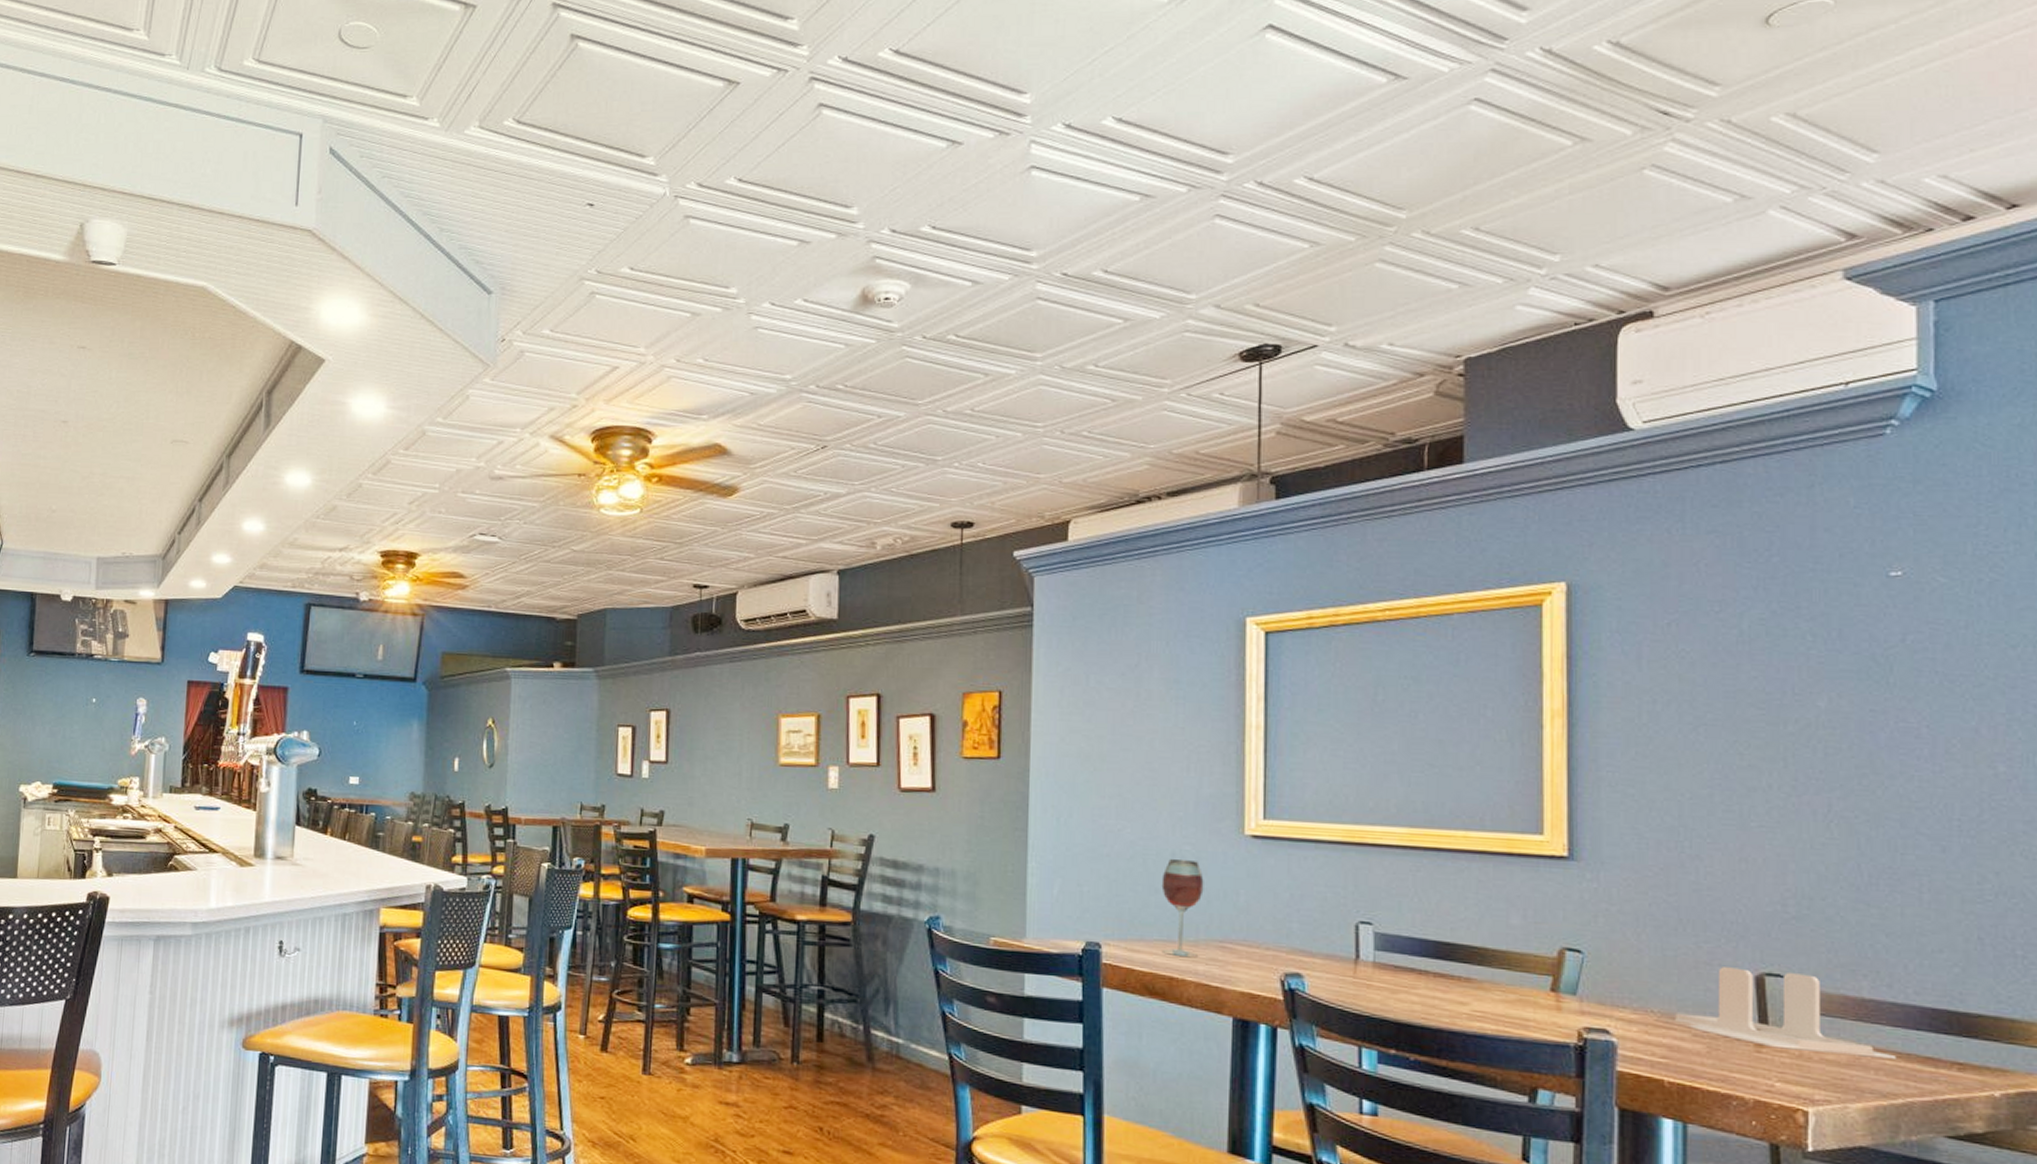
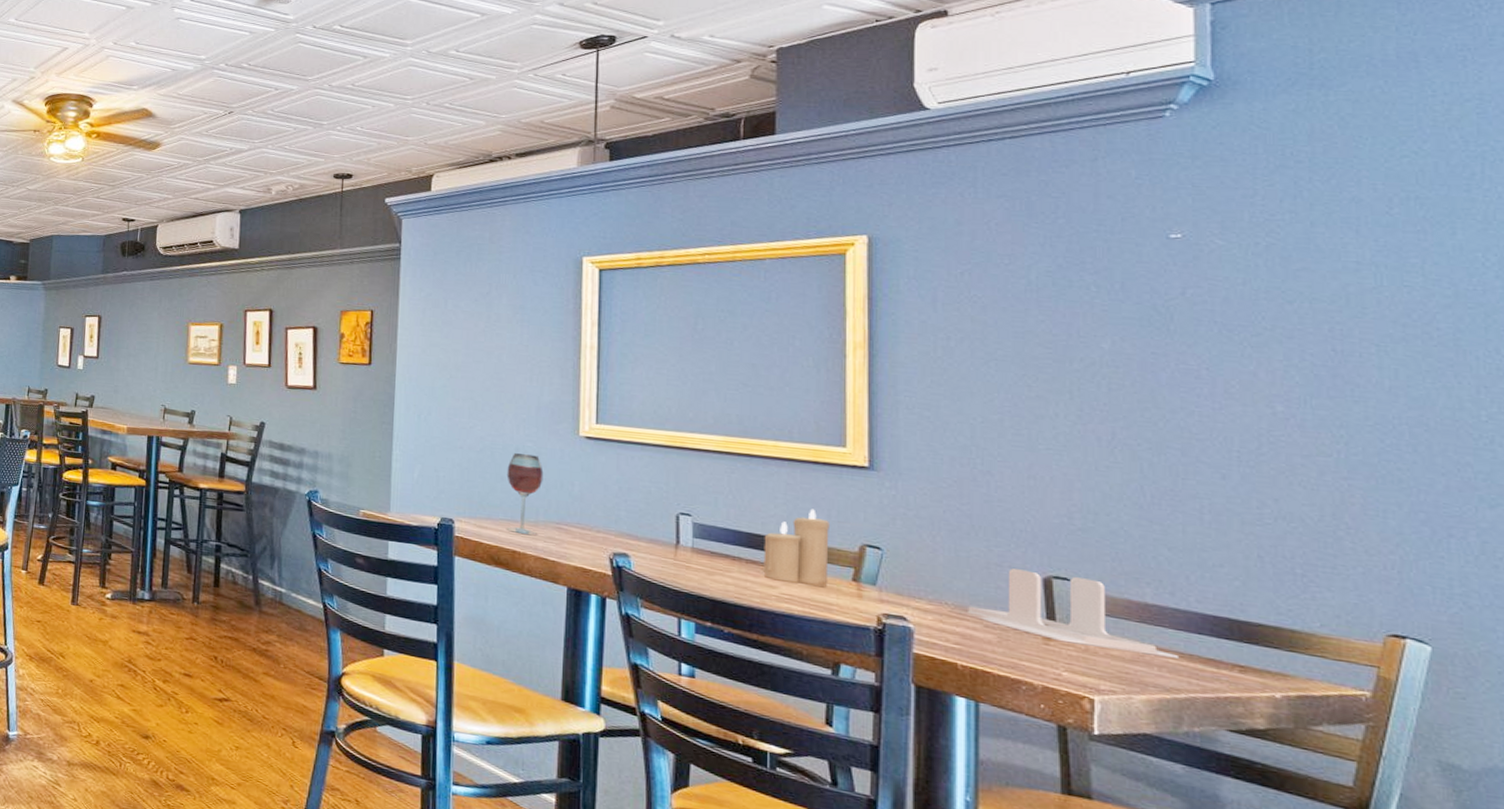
candle: none [1453,909,1525,1001] -> present [763,509,829,588]

